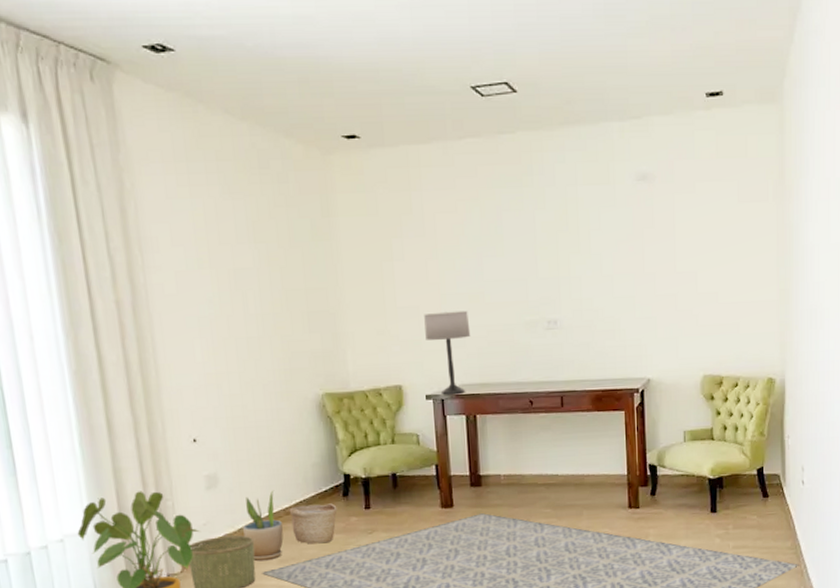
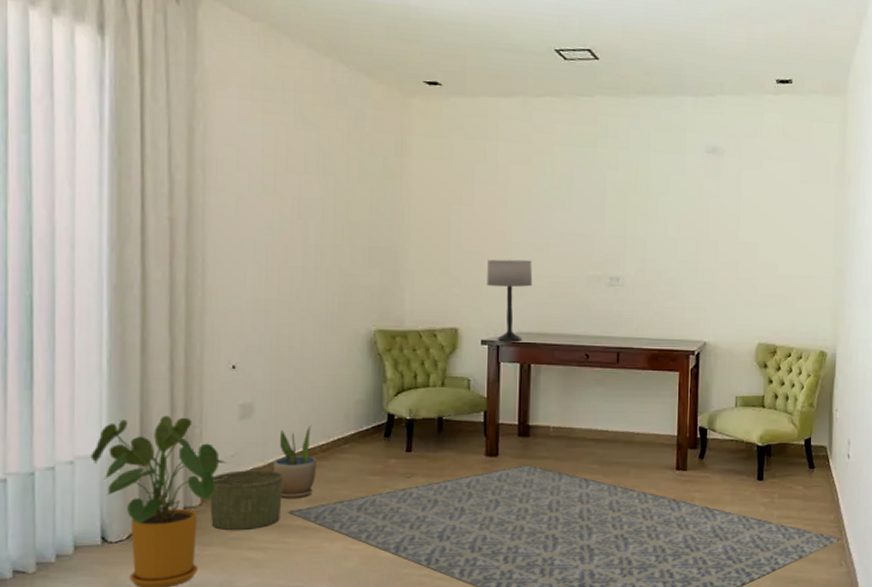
basket: present [289,503,338,545] -> none [325,443,377,485]

